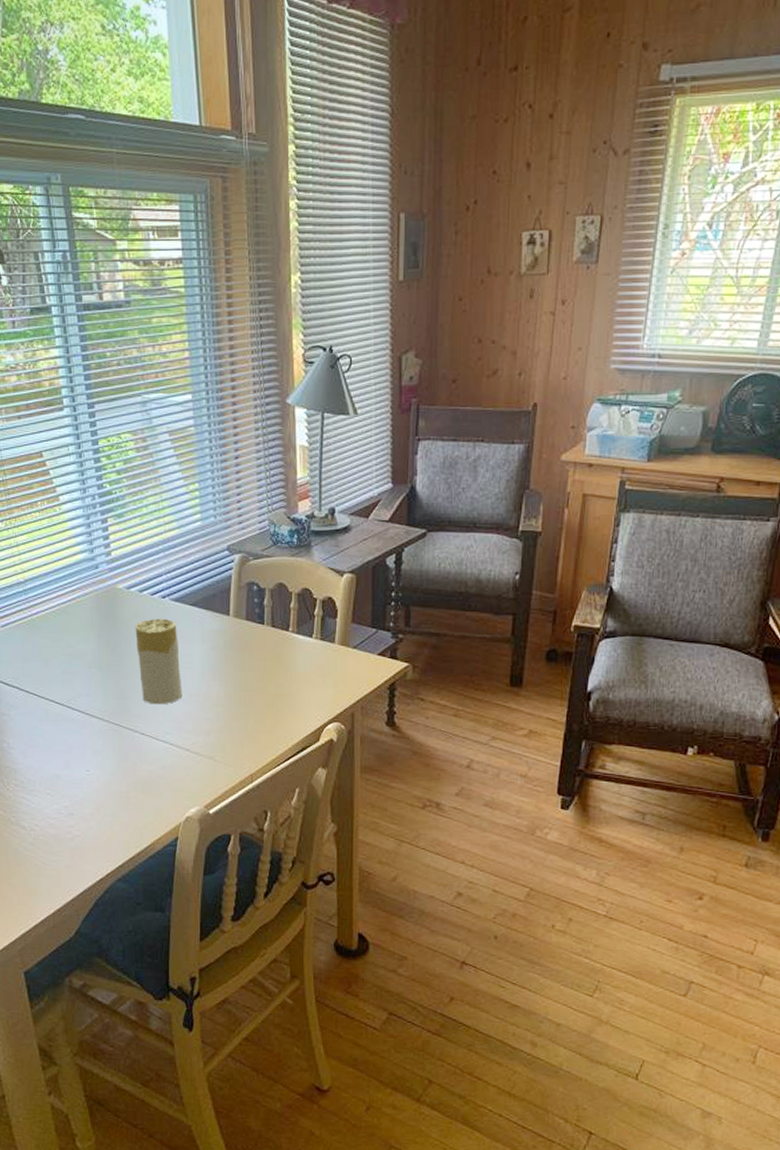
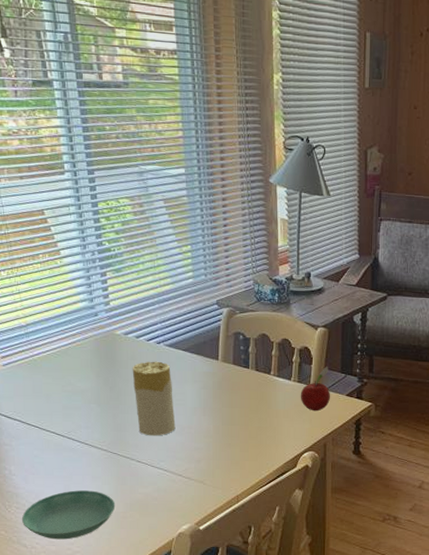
saucer: none [21,766,118,822] -> present [22,490,116,540]
fruit: none [323,619,360,675] -> present [300,366,331,412]

